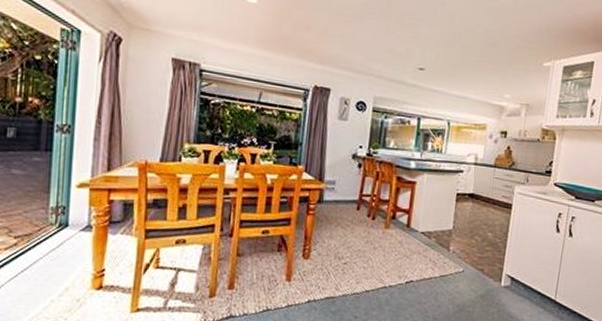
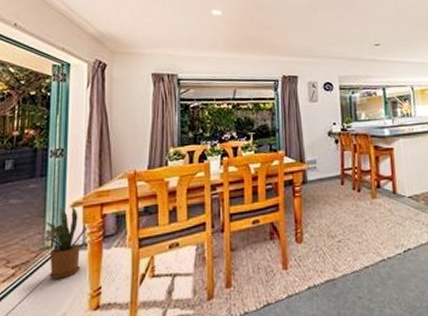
house plant: none [39,187,92,255] -> present [35,207,87,279]

